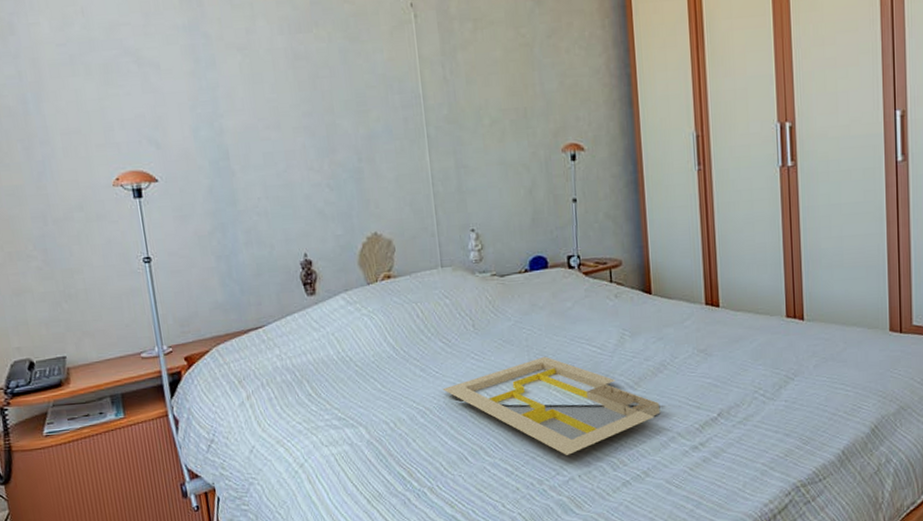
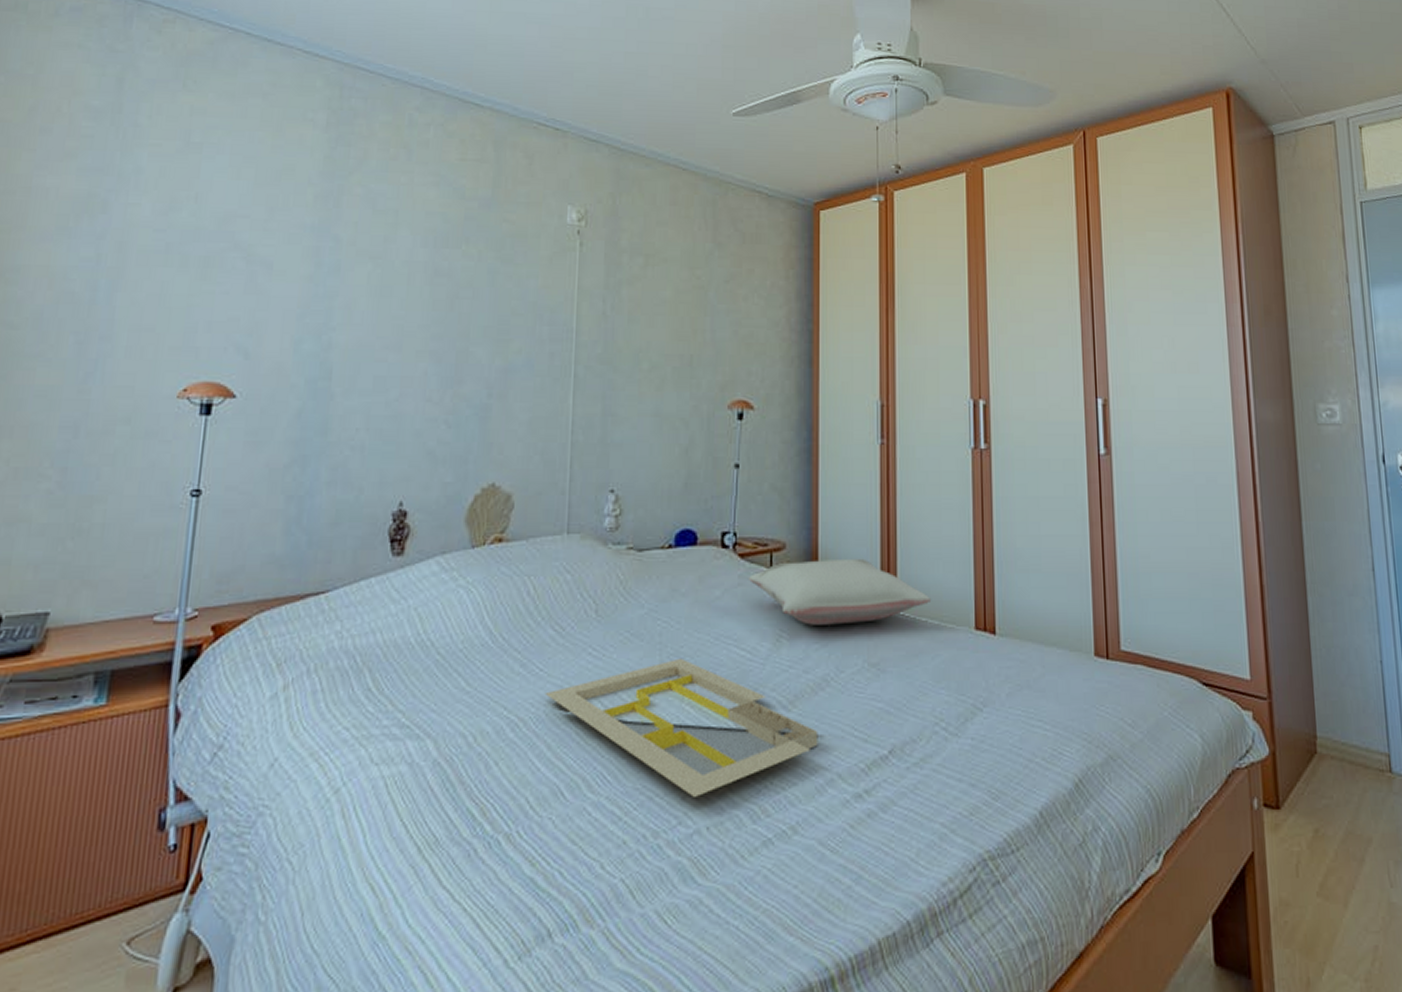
pillow: none [592,267,749,324] -> present [747,558,932,625]

